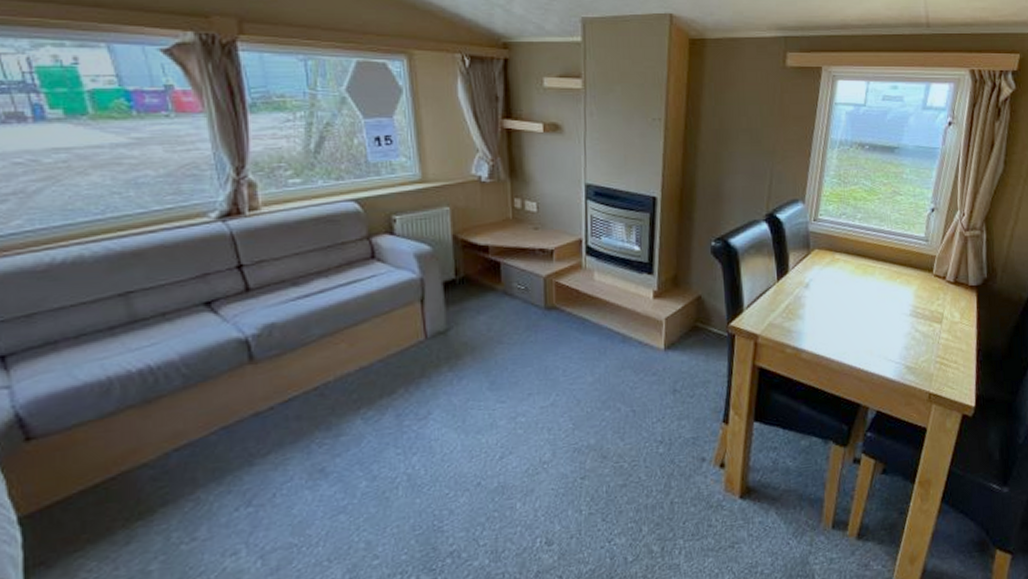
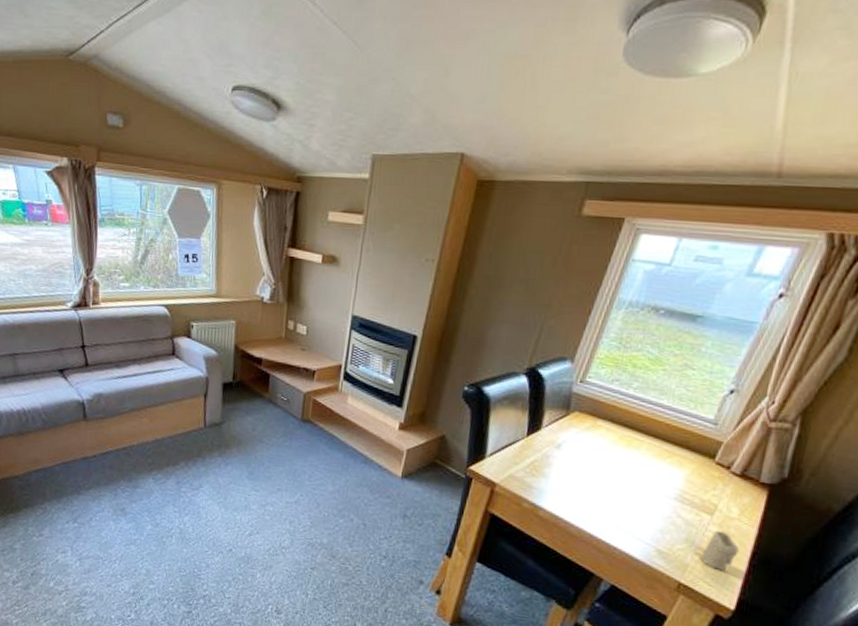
candle: none [940,335,967,373] -> present [700,530,740,571]

